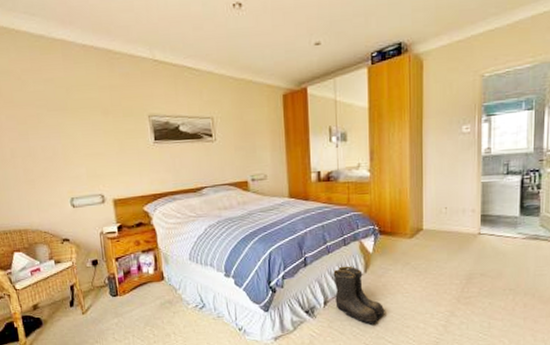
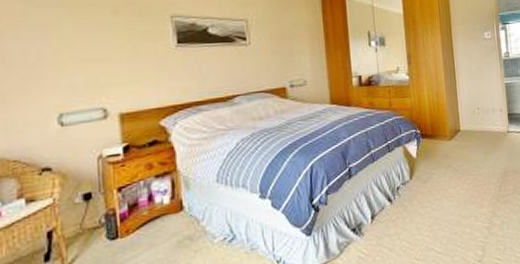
boots: present [333,266,385,325] -> none [379,173,433,236]

